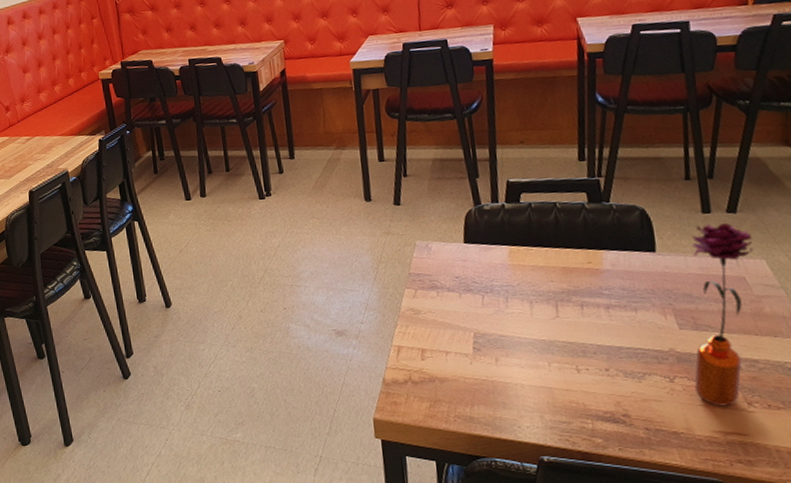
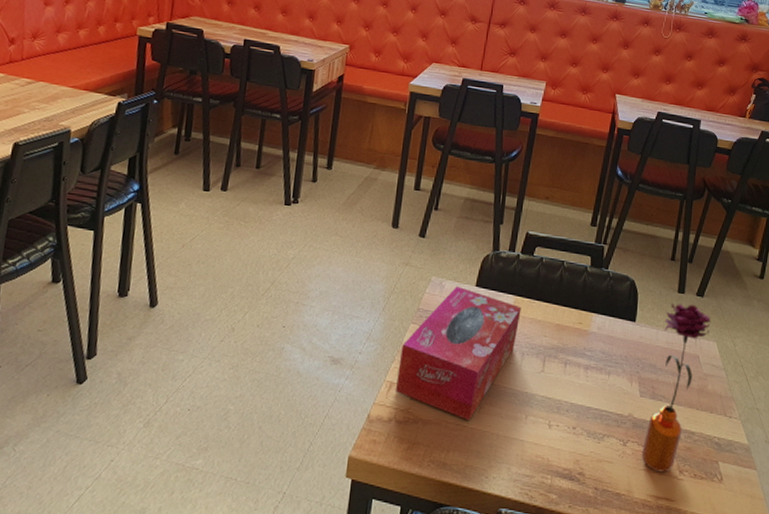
tissue box: none [401,246,520,374] -> present [395,286,522,420]

